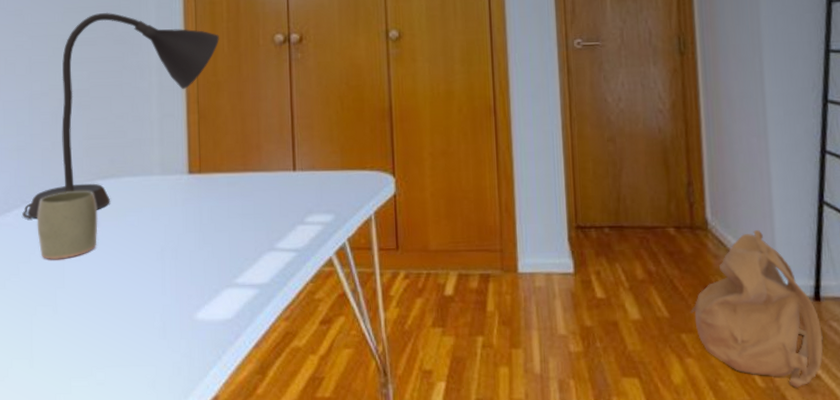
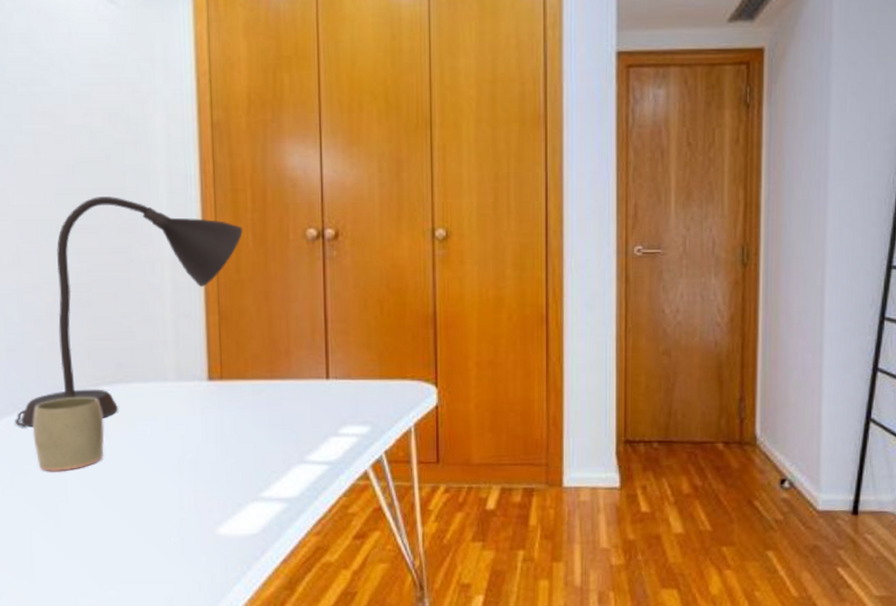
backpack: present [690,230,824,388] -> none [733,446,858,597]

